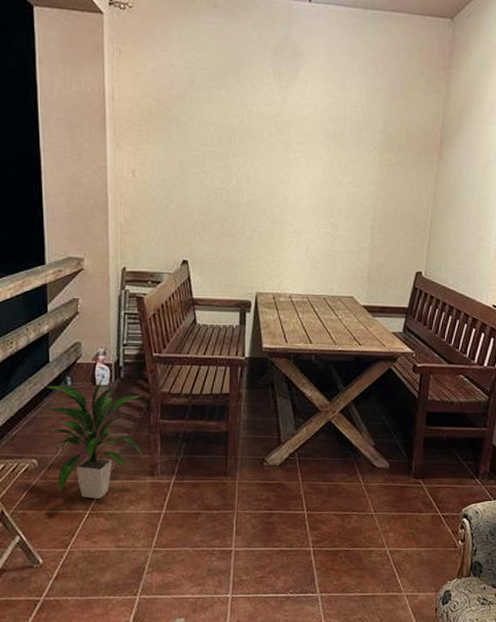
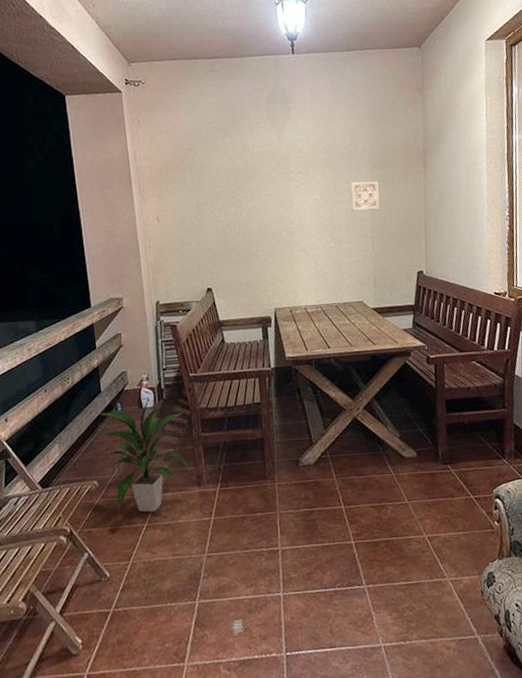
wall ornament: none [354,162,388,198] -> present [350,181,380,212]

